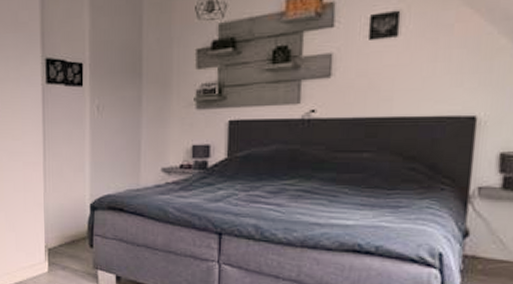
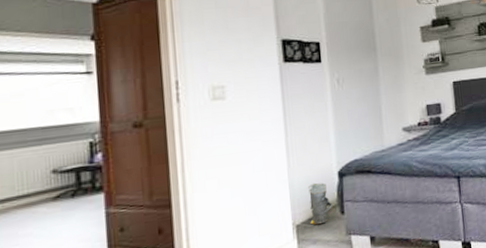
bag: none [61,211,82,253] -> present [308,182,332,225]

